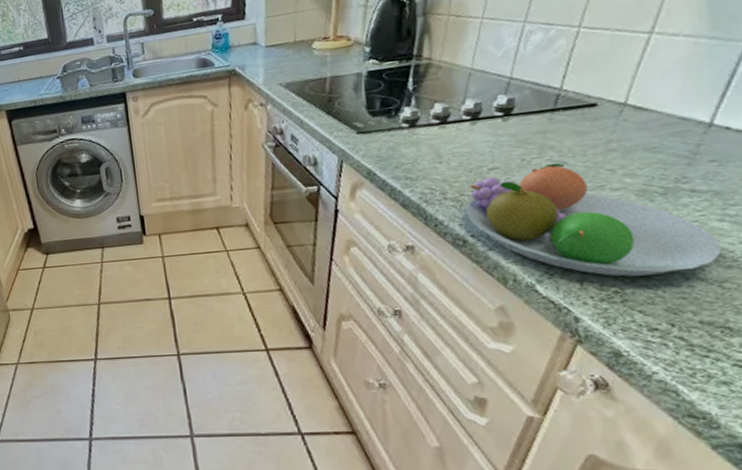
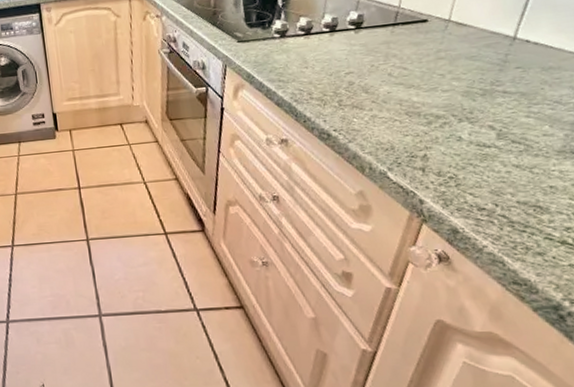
fruit bowl: present [465,162,721,277] -> none [328,68,529,165]

